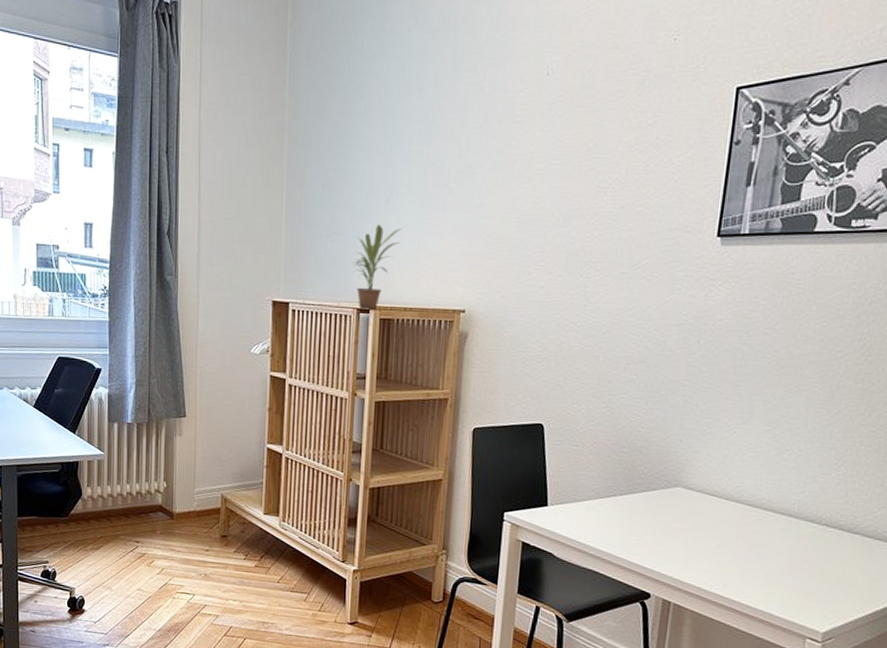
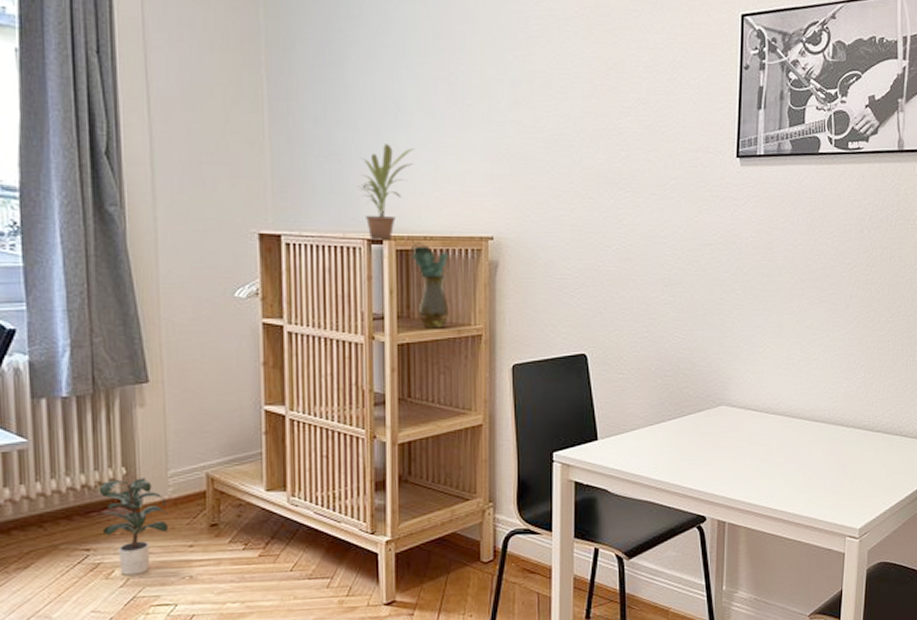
potted plant: none [147,491,193,567] -> present [98,478,168,576]
vase: none [392,311,425,391] -> present [411,240,450,329]

